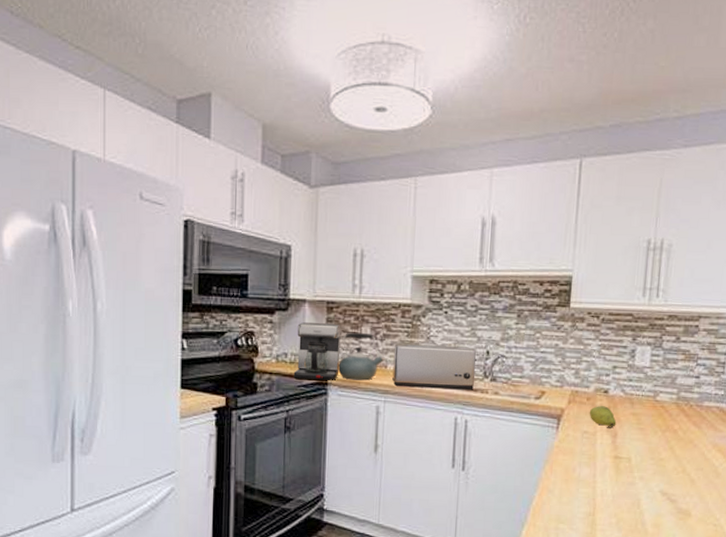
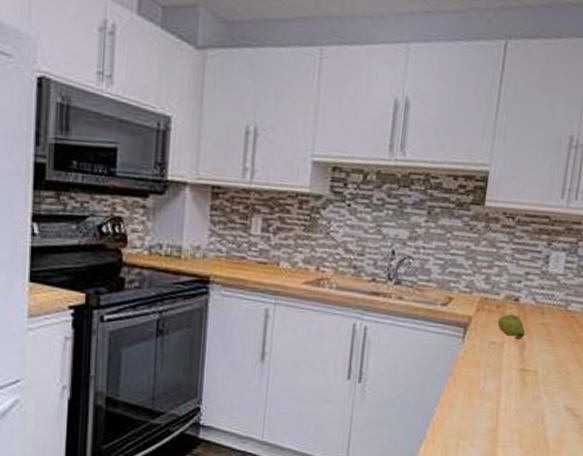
coffee maker: present [293,322,341,381] -> none [169,209,228,279]
kettle: present [338,332,385,381] -> none [222,223,278,279]
toaster: present [392,343,477,390] -> none [285,238,380,294]

